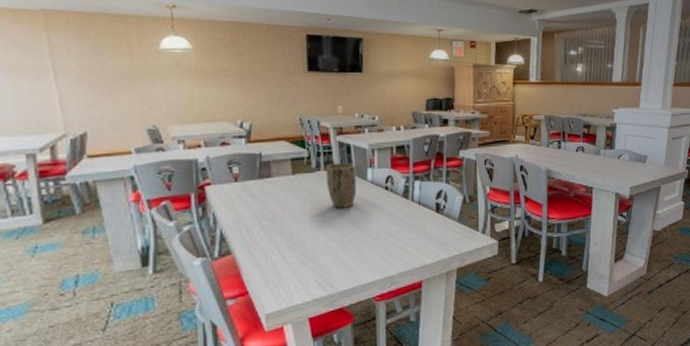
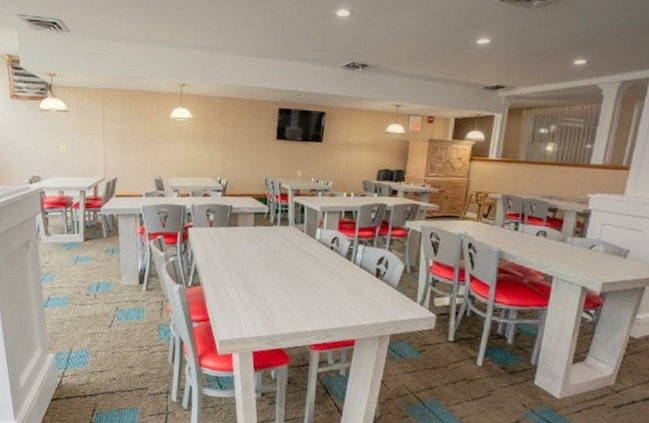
plant pot: present [325,163,357,208] -> none [280,220,307,261]

